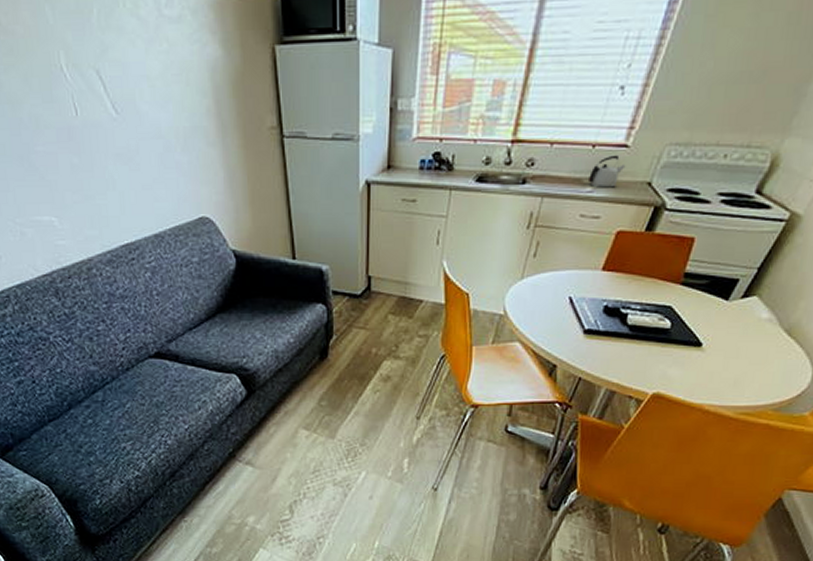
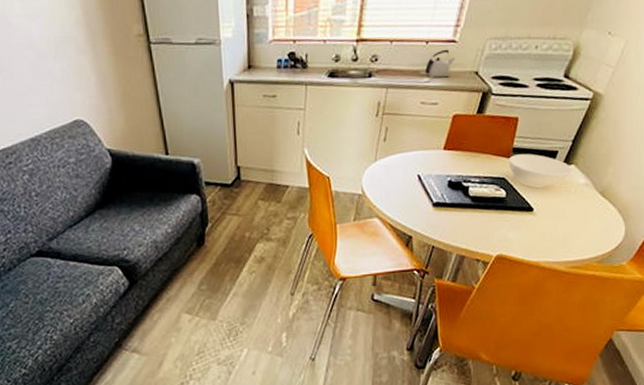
bowl: none [677,280,756,321] -> present [508,153,573,189]

